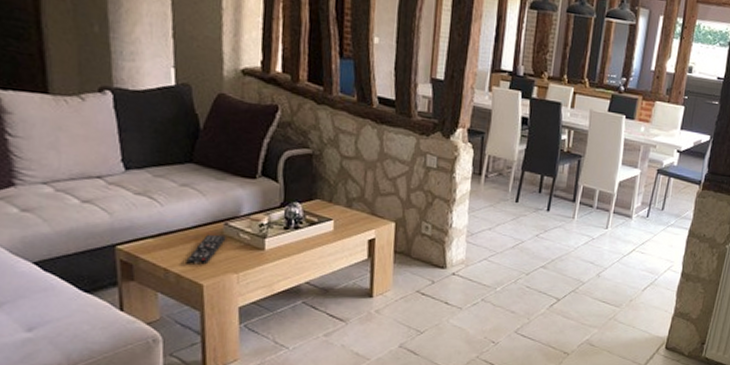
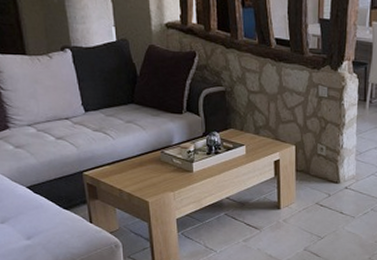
remote control: present [186,234,226,265] -> none [134,160,163,186]

